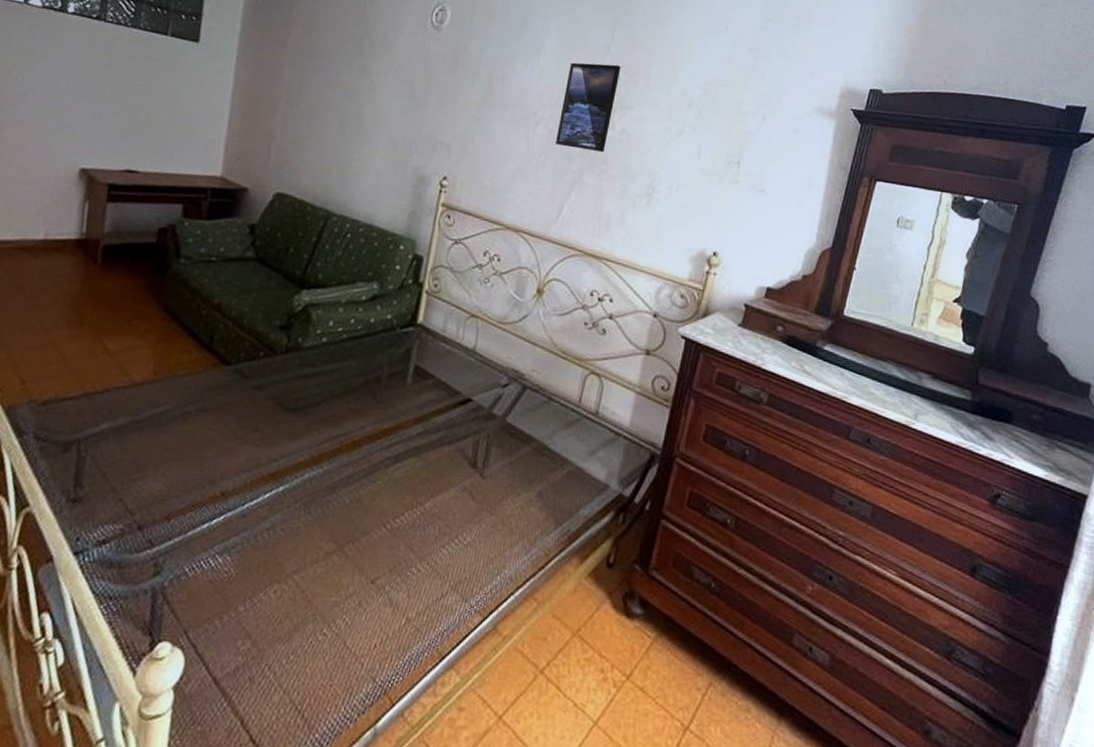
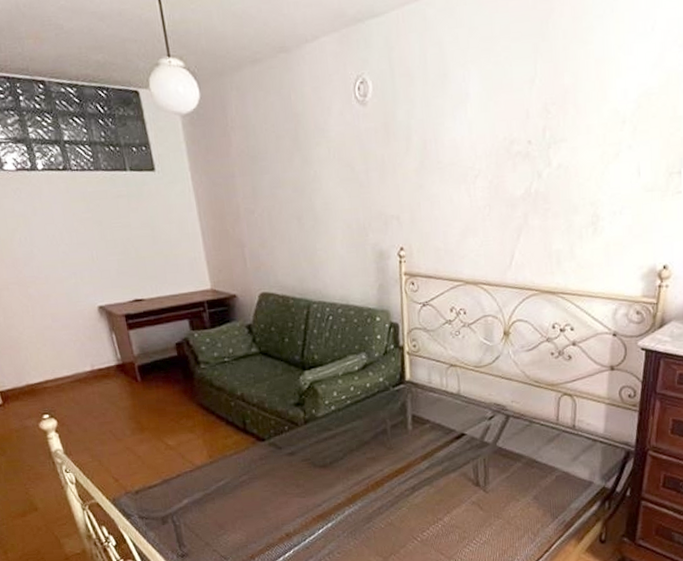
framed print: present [556,62,621,153] -> none [496,97,549,194]

